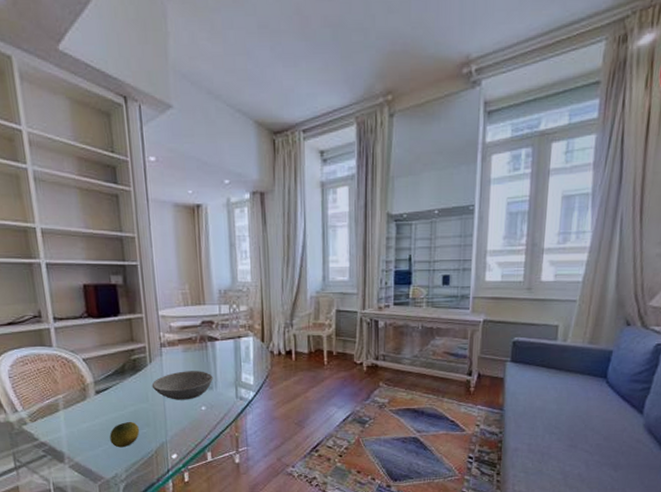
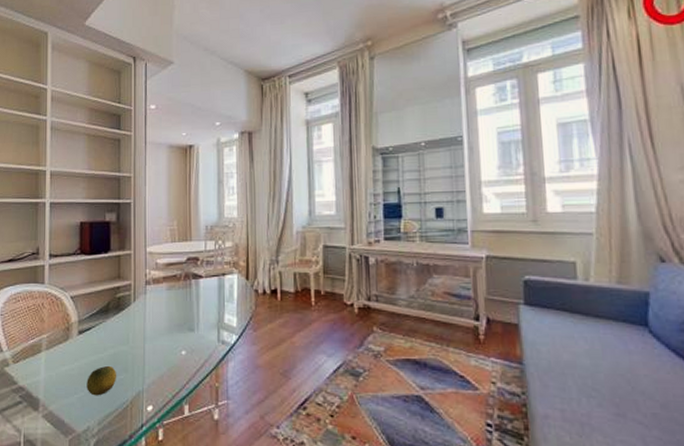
bowl: present [151,371,213,400] -> none [133,310,195,343]

